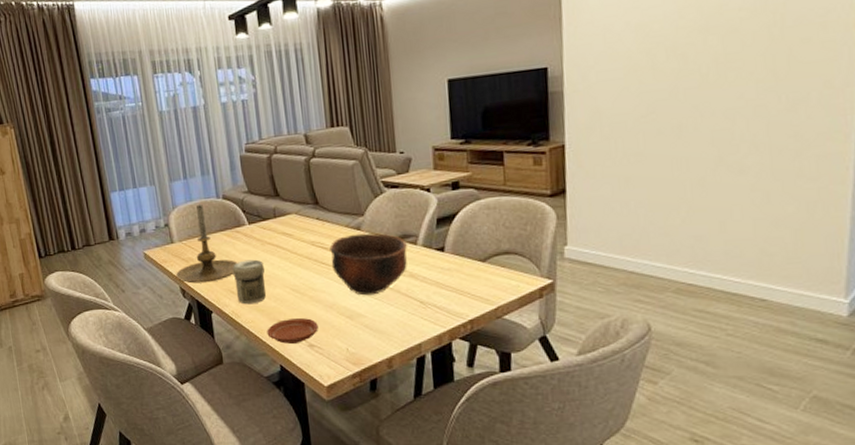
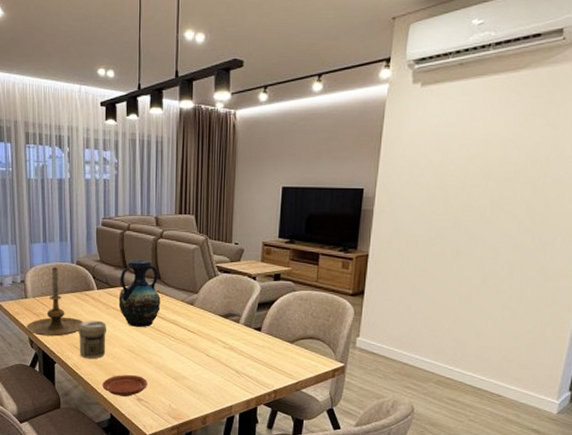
vase: none [272,184,323,262] -> present [118,260,161,327]
bowl: present [329,233,407,296] -> none [165,308,231,362]

